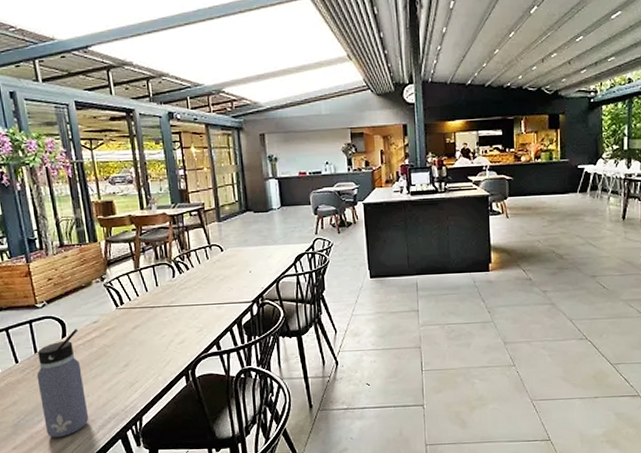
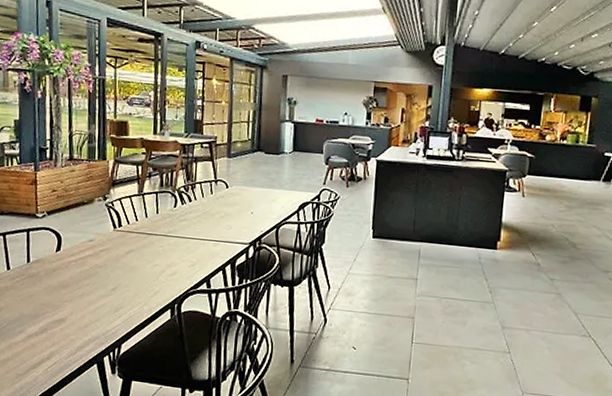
water bottle: present [36,329,89,438] -> none [25,244,74,353]

